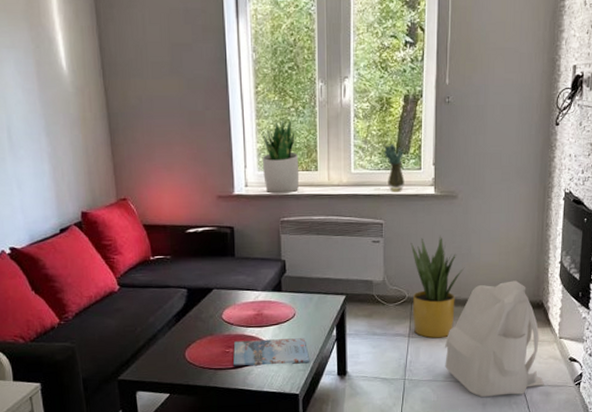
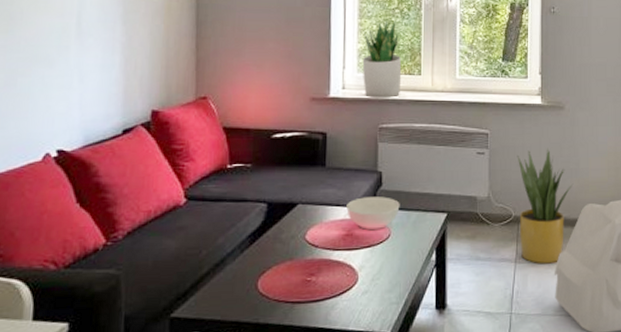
magazine: present [233,338,310,366] -> none [315,263,405,298]
bowl: none [255,282,303,310] -> present [346,196,400,230]
vase: present [383,142,405,192] -> none [489,49,511,101]

